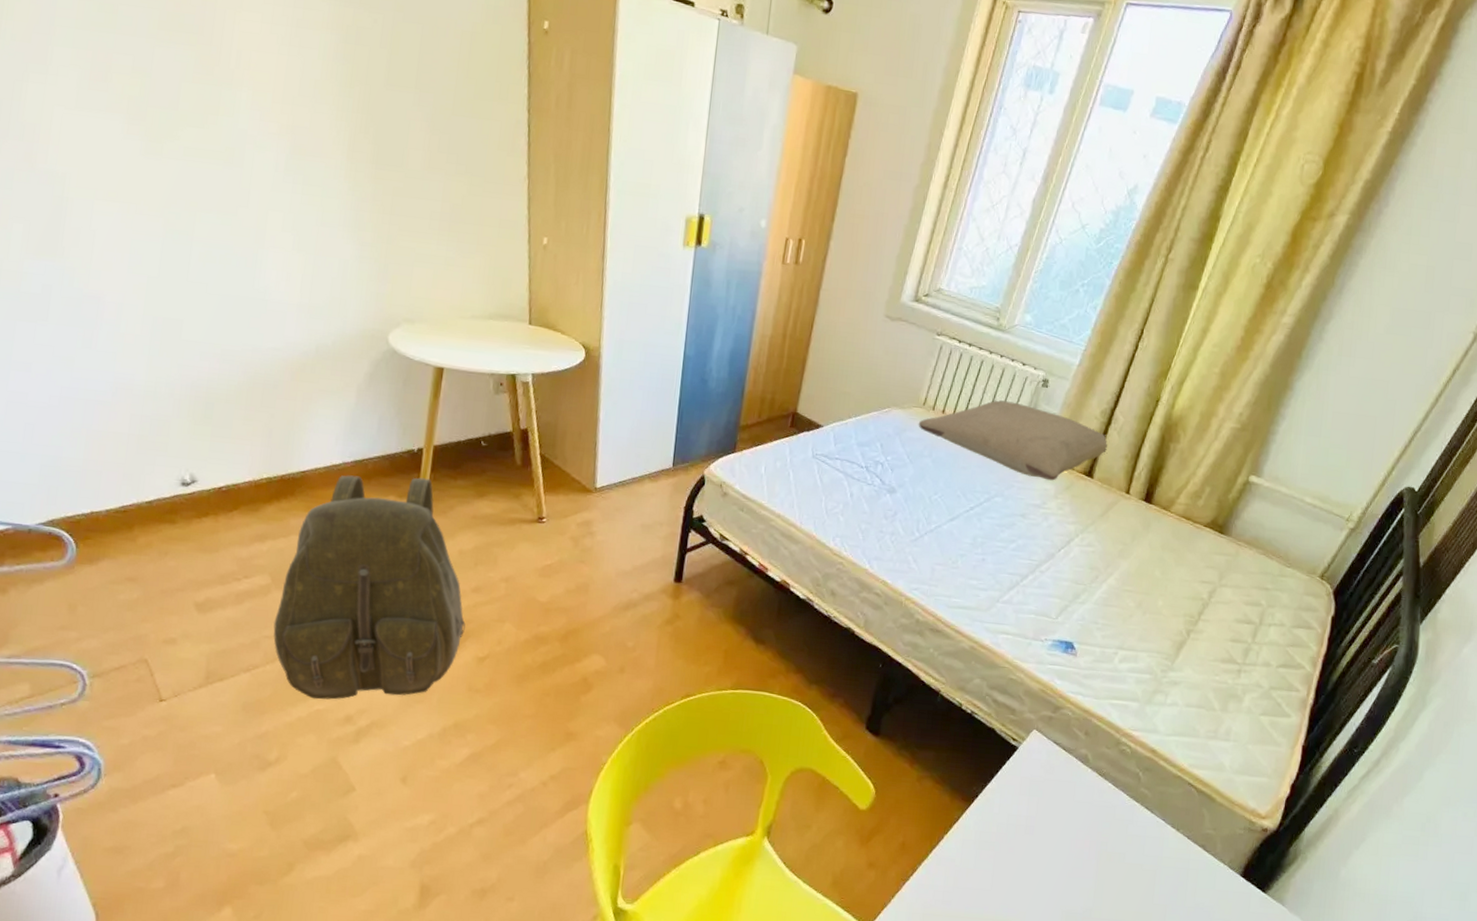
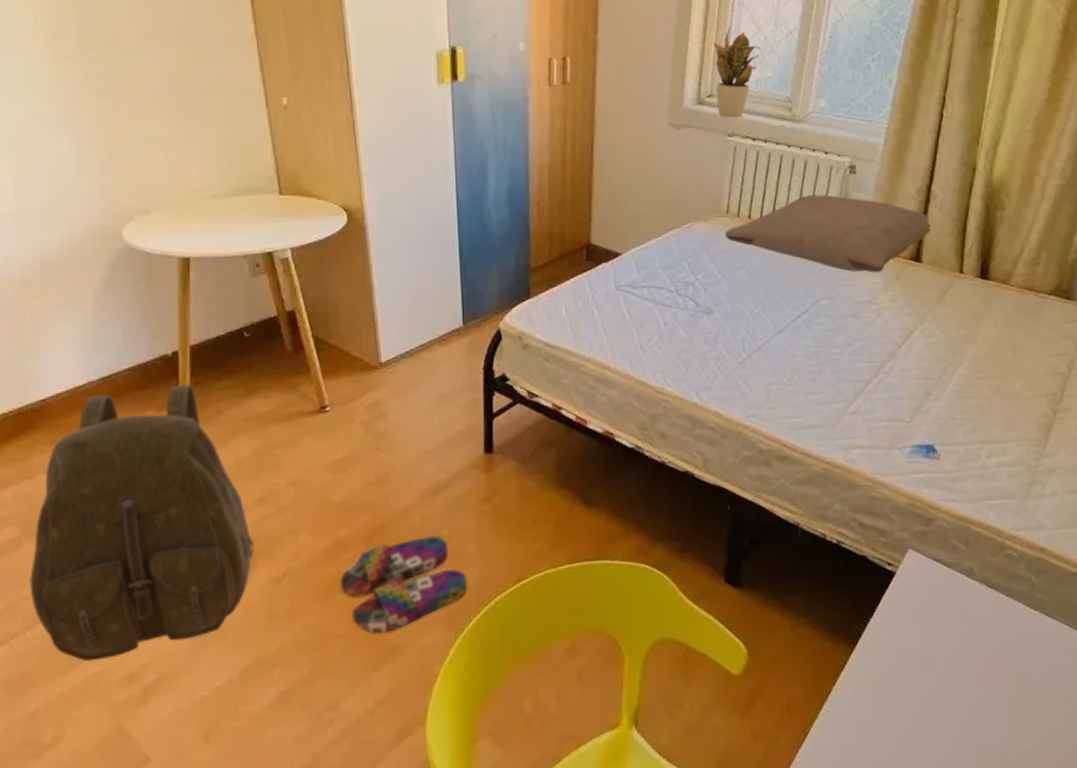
slippers: none [534,643,643,721] -> present [340,536,467,634]
potted plant: none [931,234,981,320] -> present [714,27,761,118]

